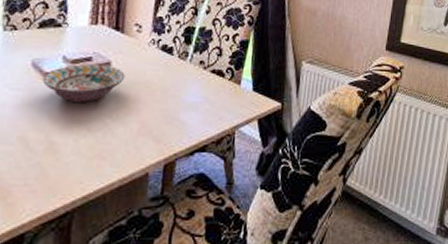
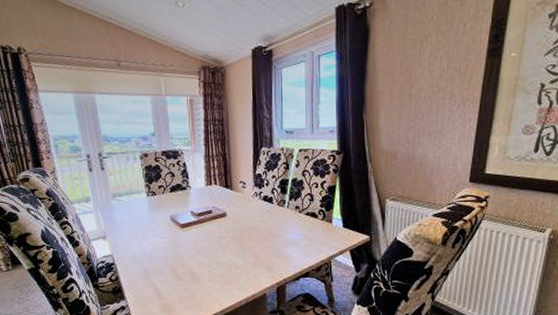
decorative bowl: present [42,63,126,102] -> none [179,215,238,244]

